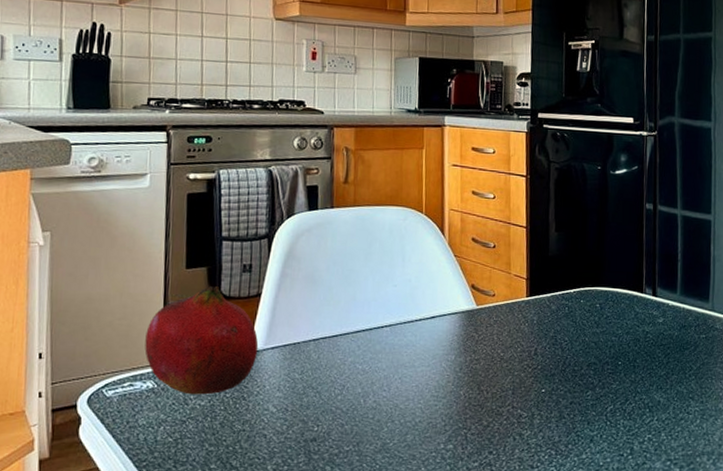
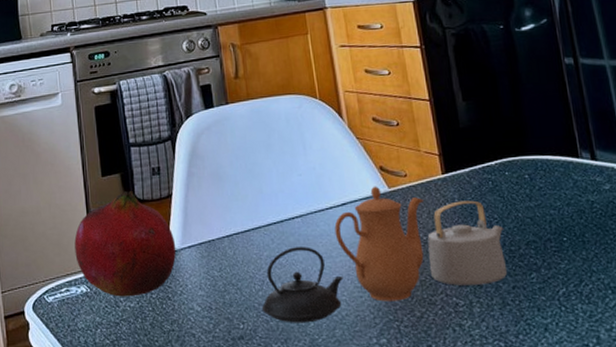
teapot: none [338,302,572,428] -> present [261,186,507,323]

